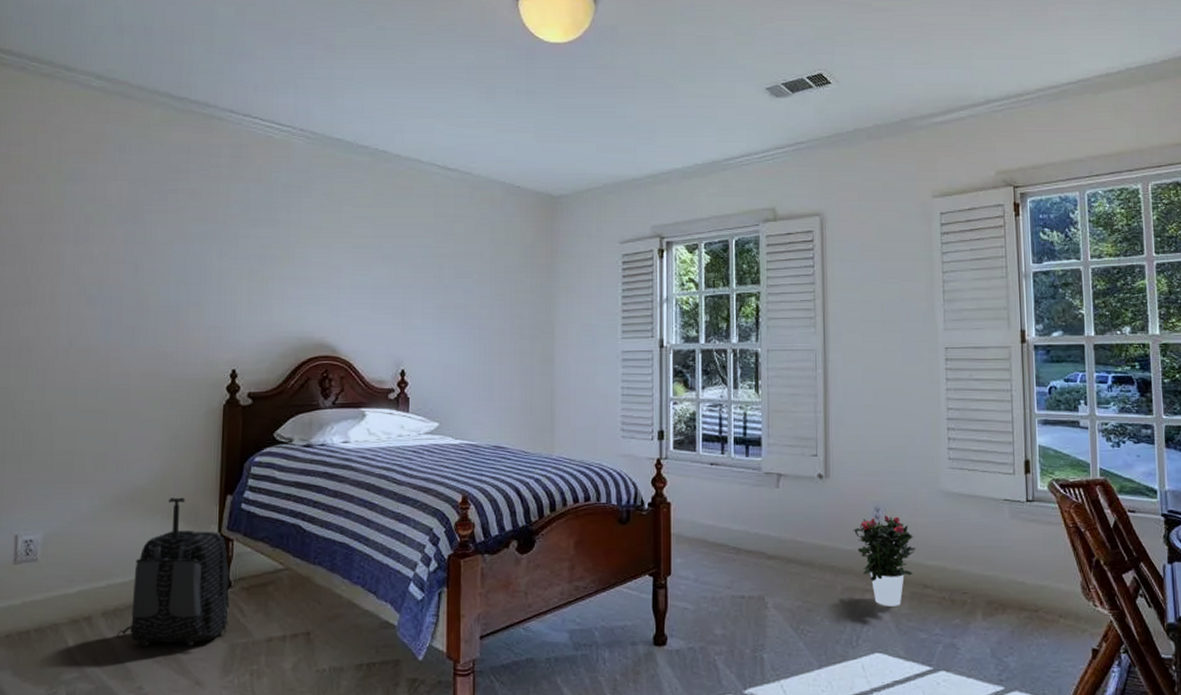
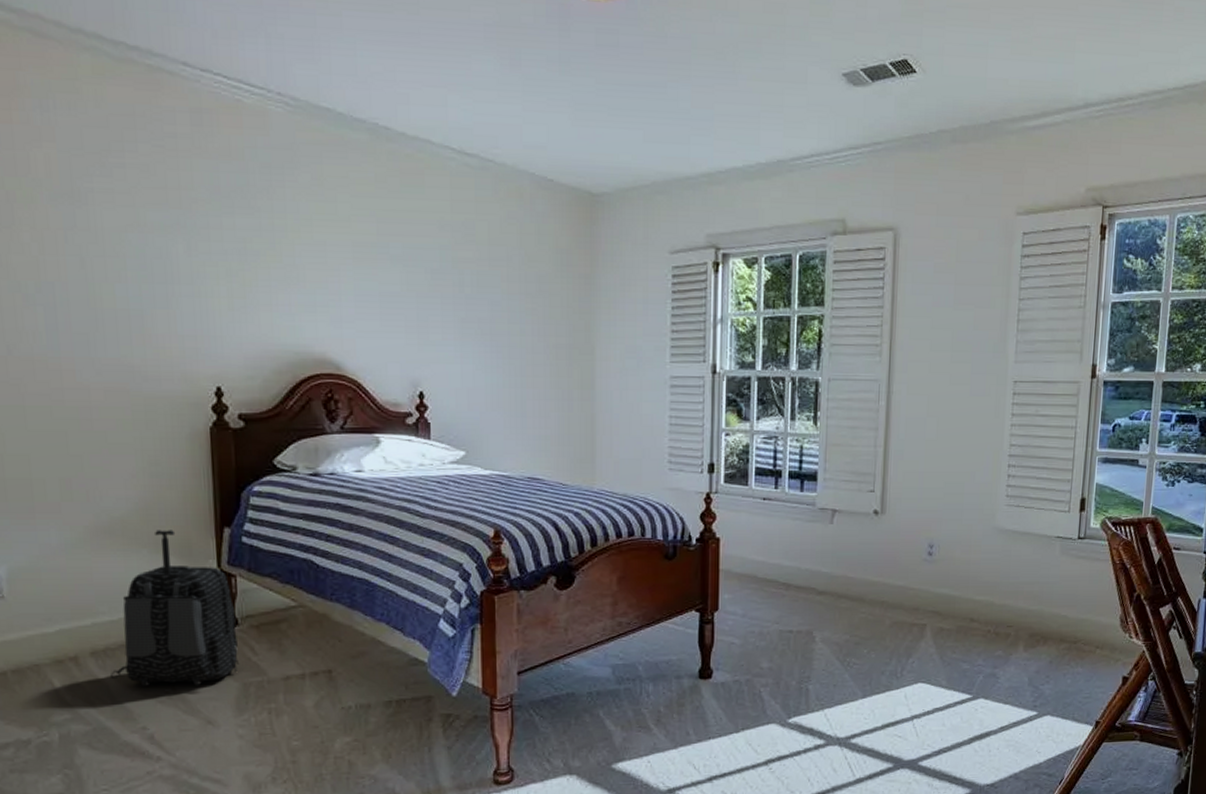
potted flower: present [853,515,917,607] -> none [905,551,967,640]

